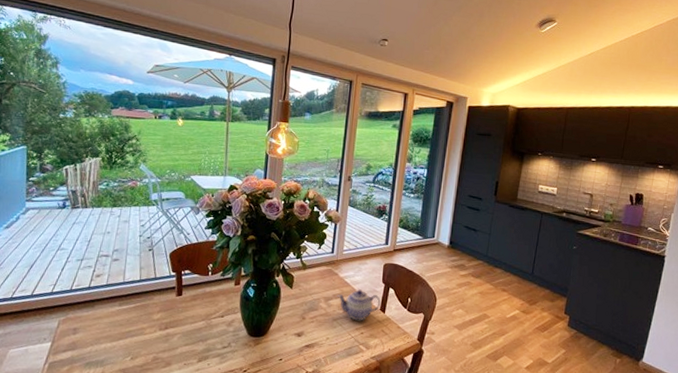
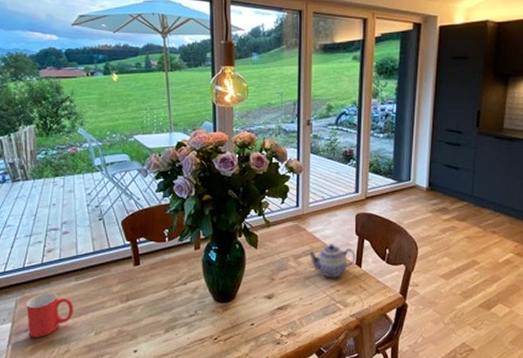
mug: none [67,315,114,359] -> present [26,292,74,337]

